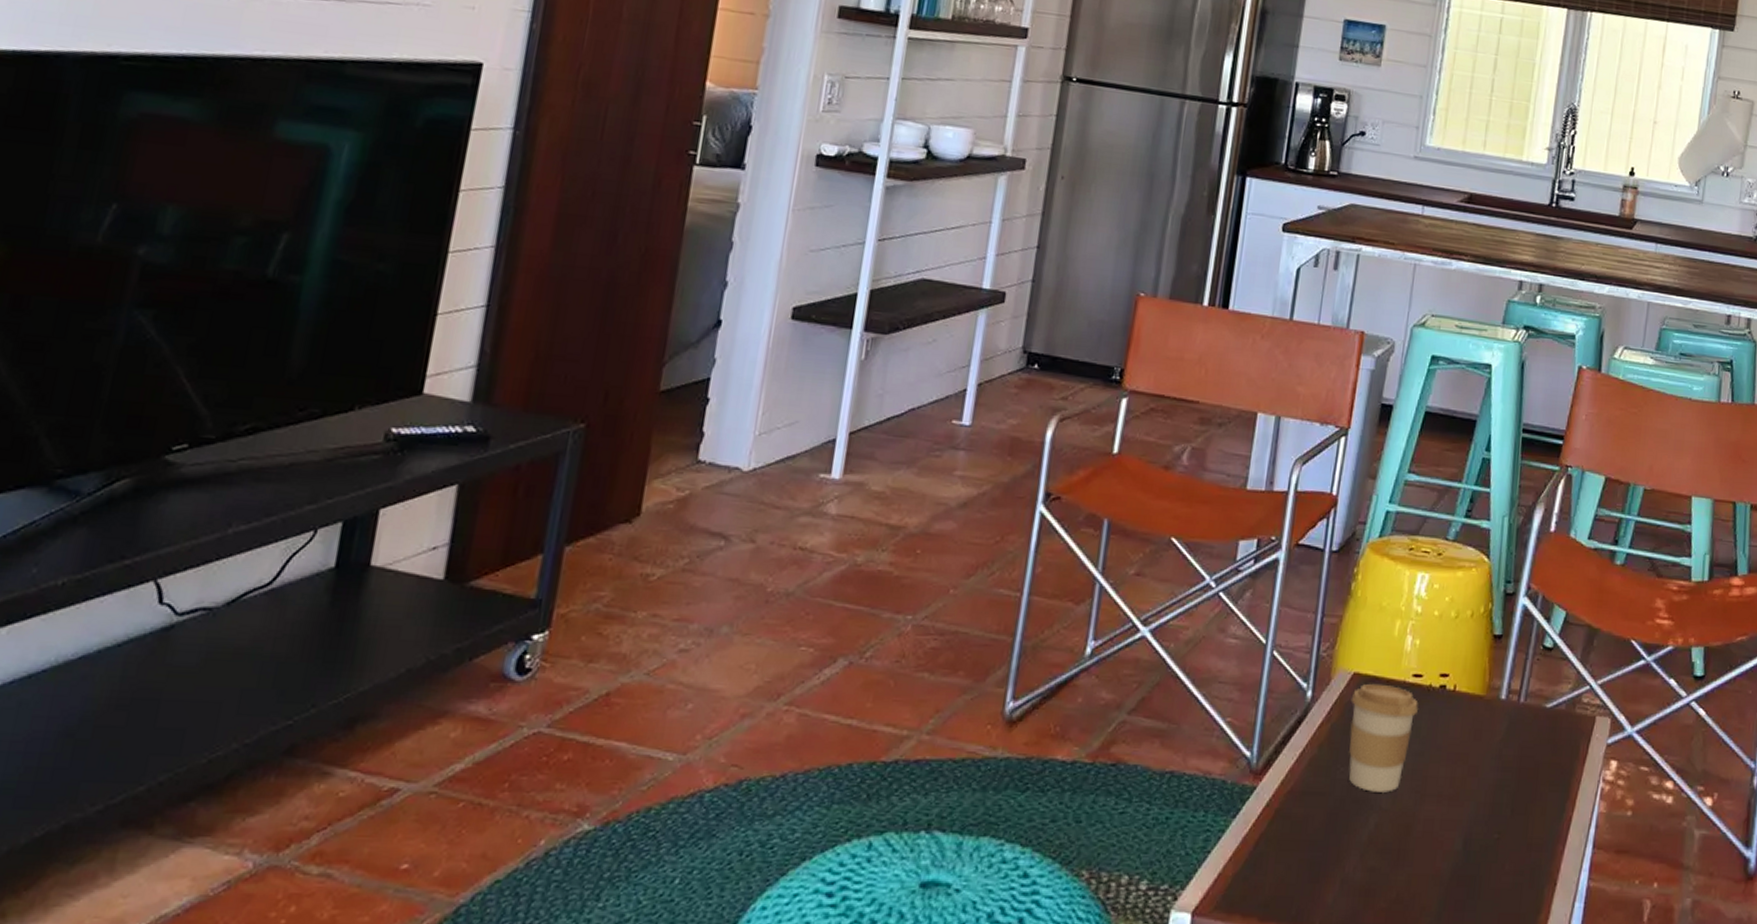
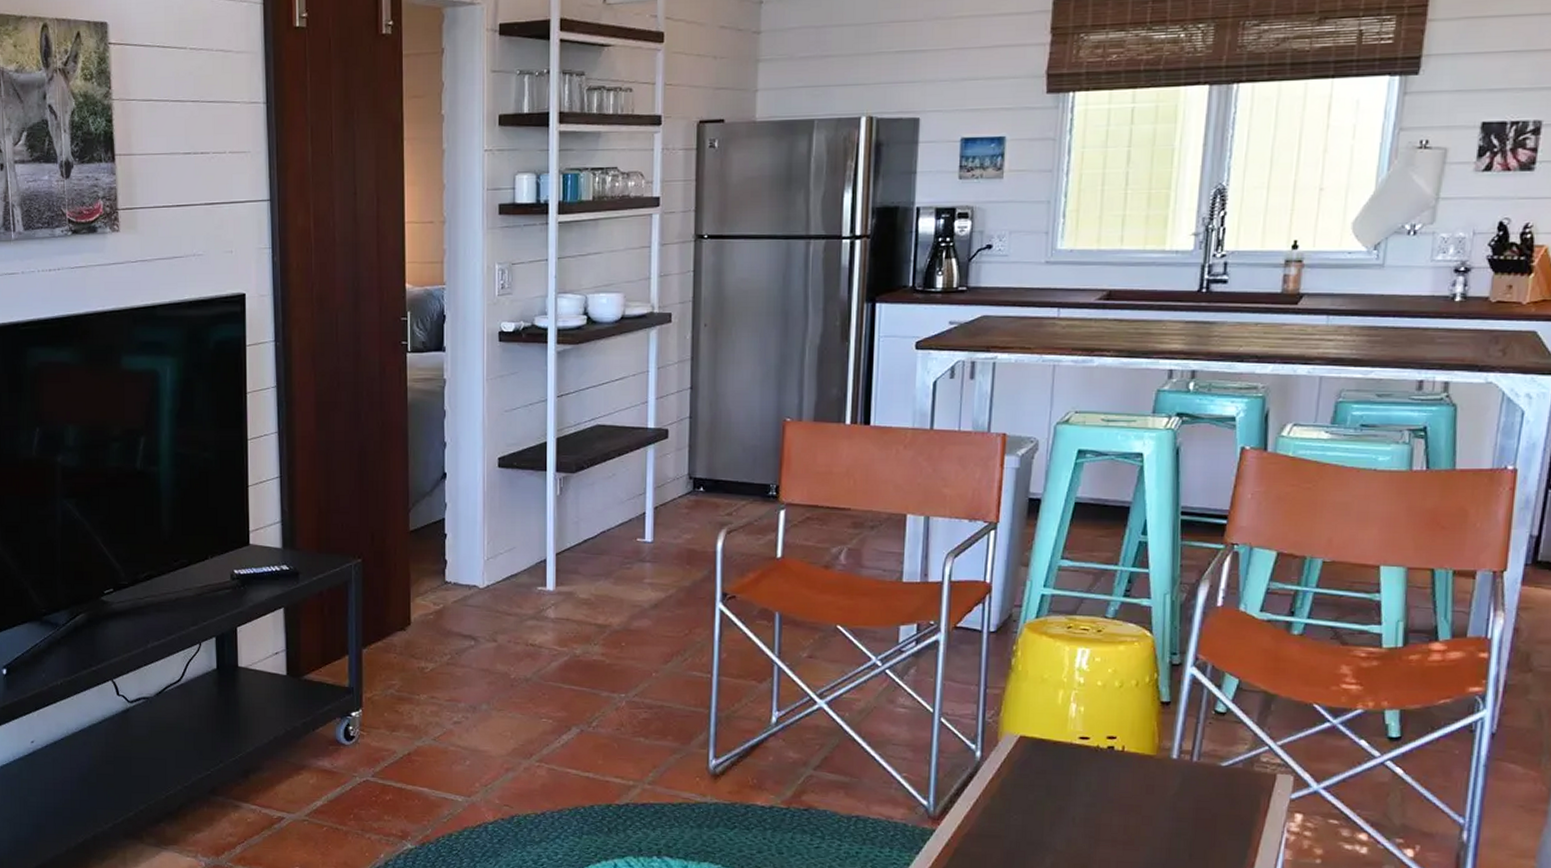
coffee cup: present [1348,683,1418,792] -> none [1019,745,1087,837]

